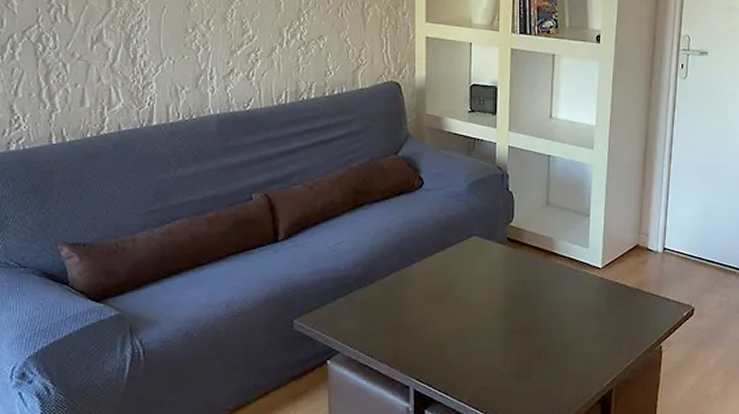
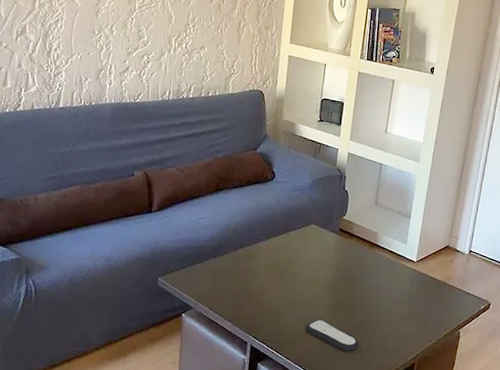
remote control: none [478,349,544,385] -> present [305,319,360,352]

